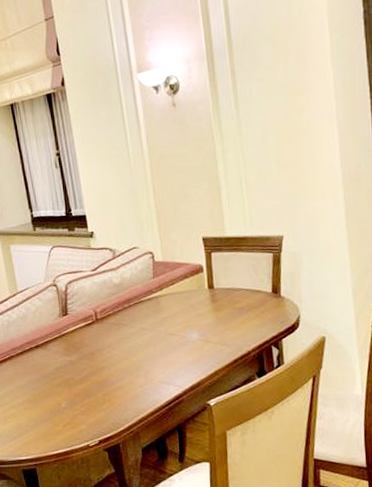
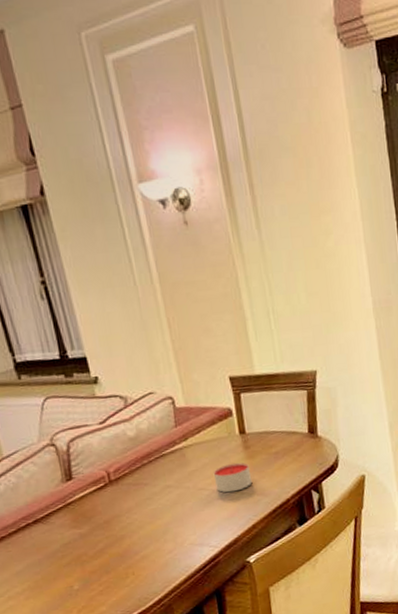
candle: none [183,313,217,340] -> present [213,462,253,493]

